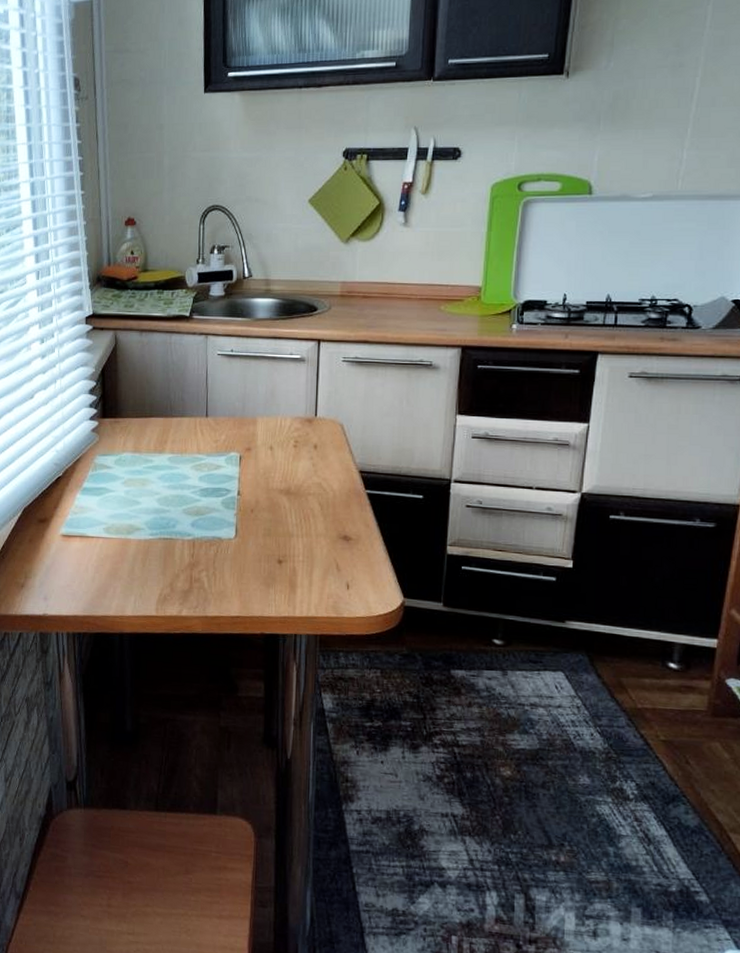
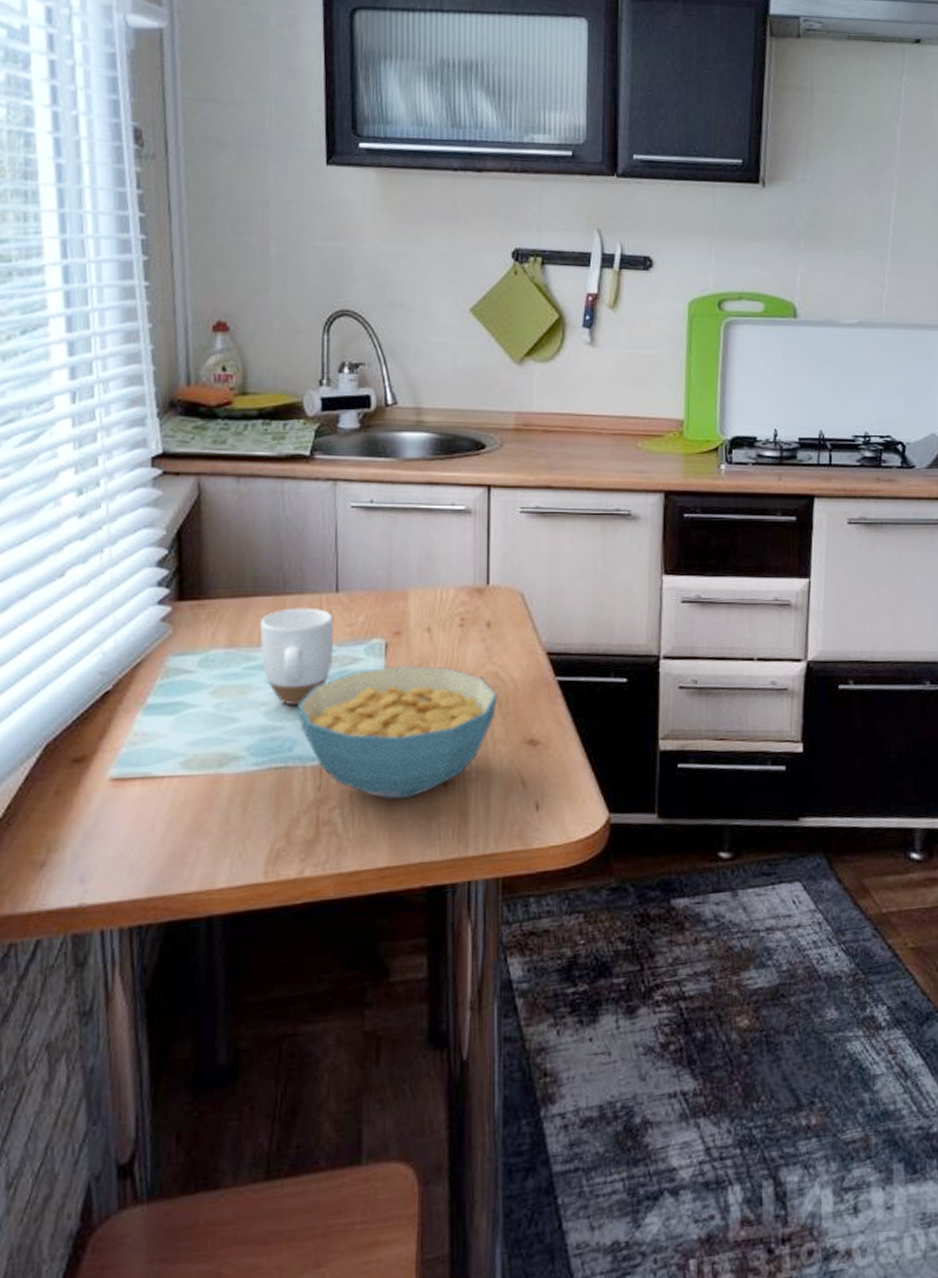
mug: none [154,427,205,497] -> present [259,607,335,706]
cereal bowl: none [178,473,321,570] -> present [297,665,498,800]

